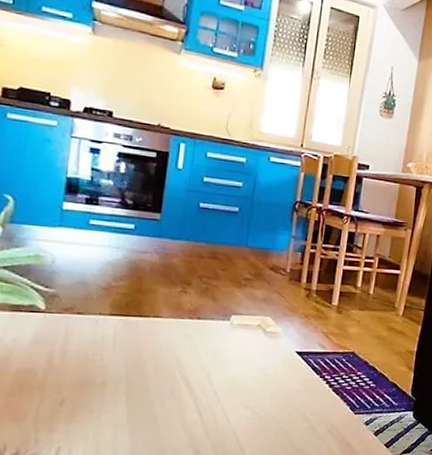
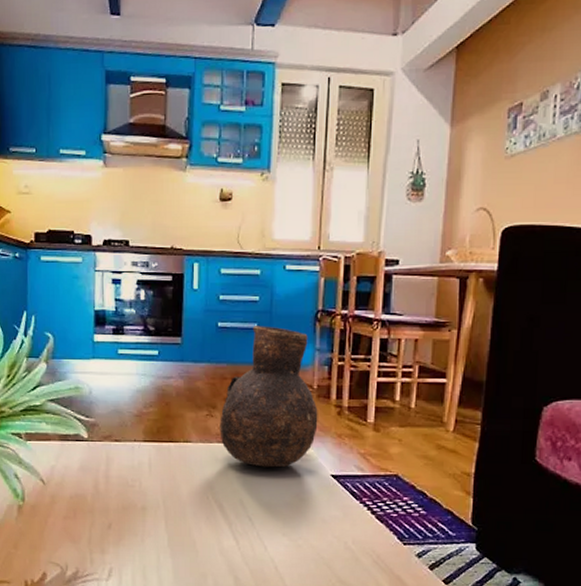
vase: none [192,209,289,344] -> present [220,326,318,468]

